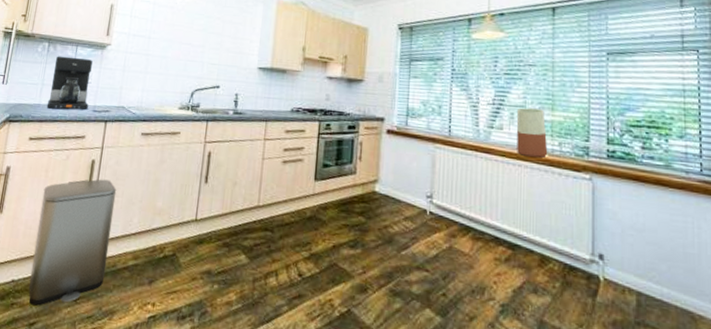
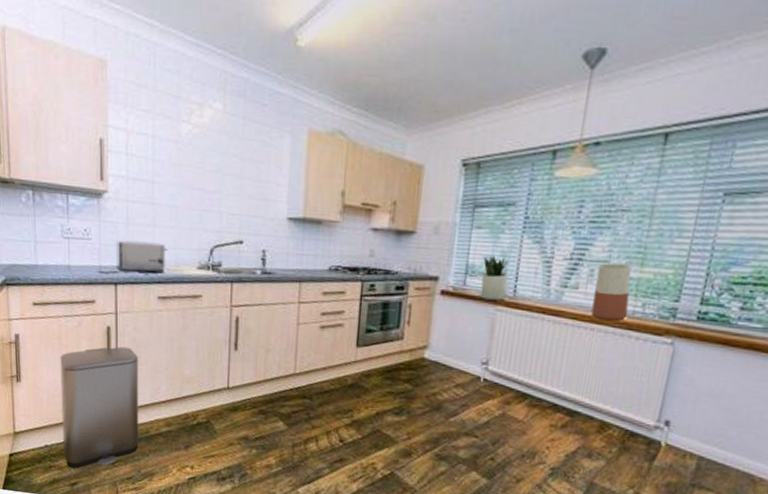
coffee maker: present [46,56,93,111] -> none [44,206,93,272]
toaster: none [108,84,155,113] -> present [115,240,168,274]
planter: none [419,101,445,139] -> present [478,256,509,301]

